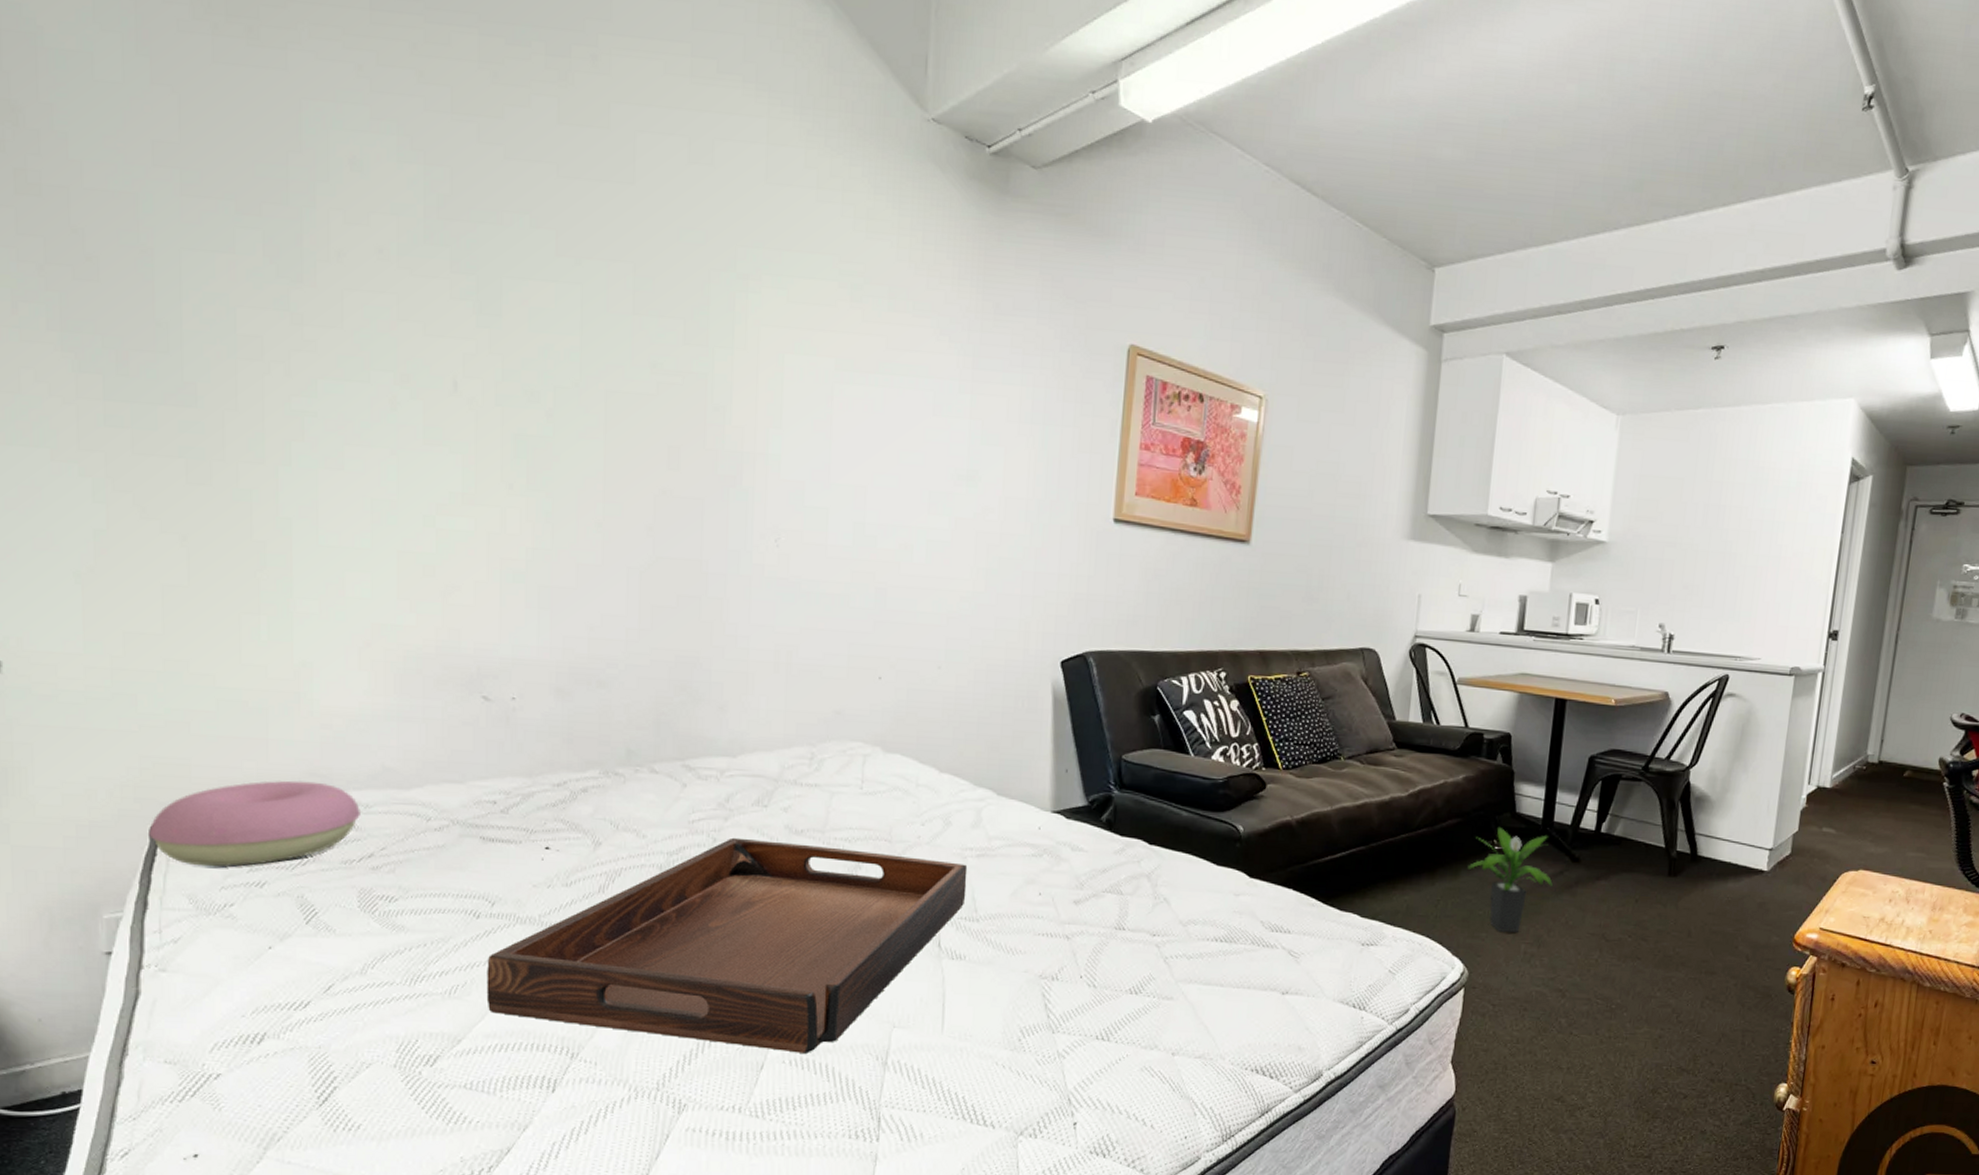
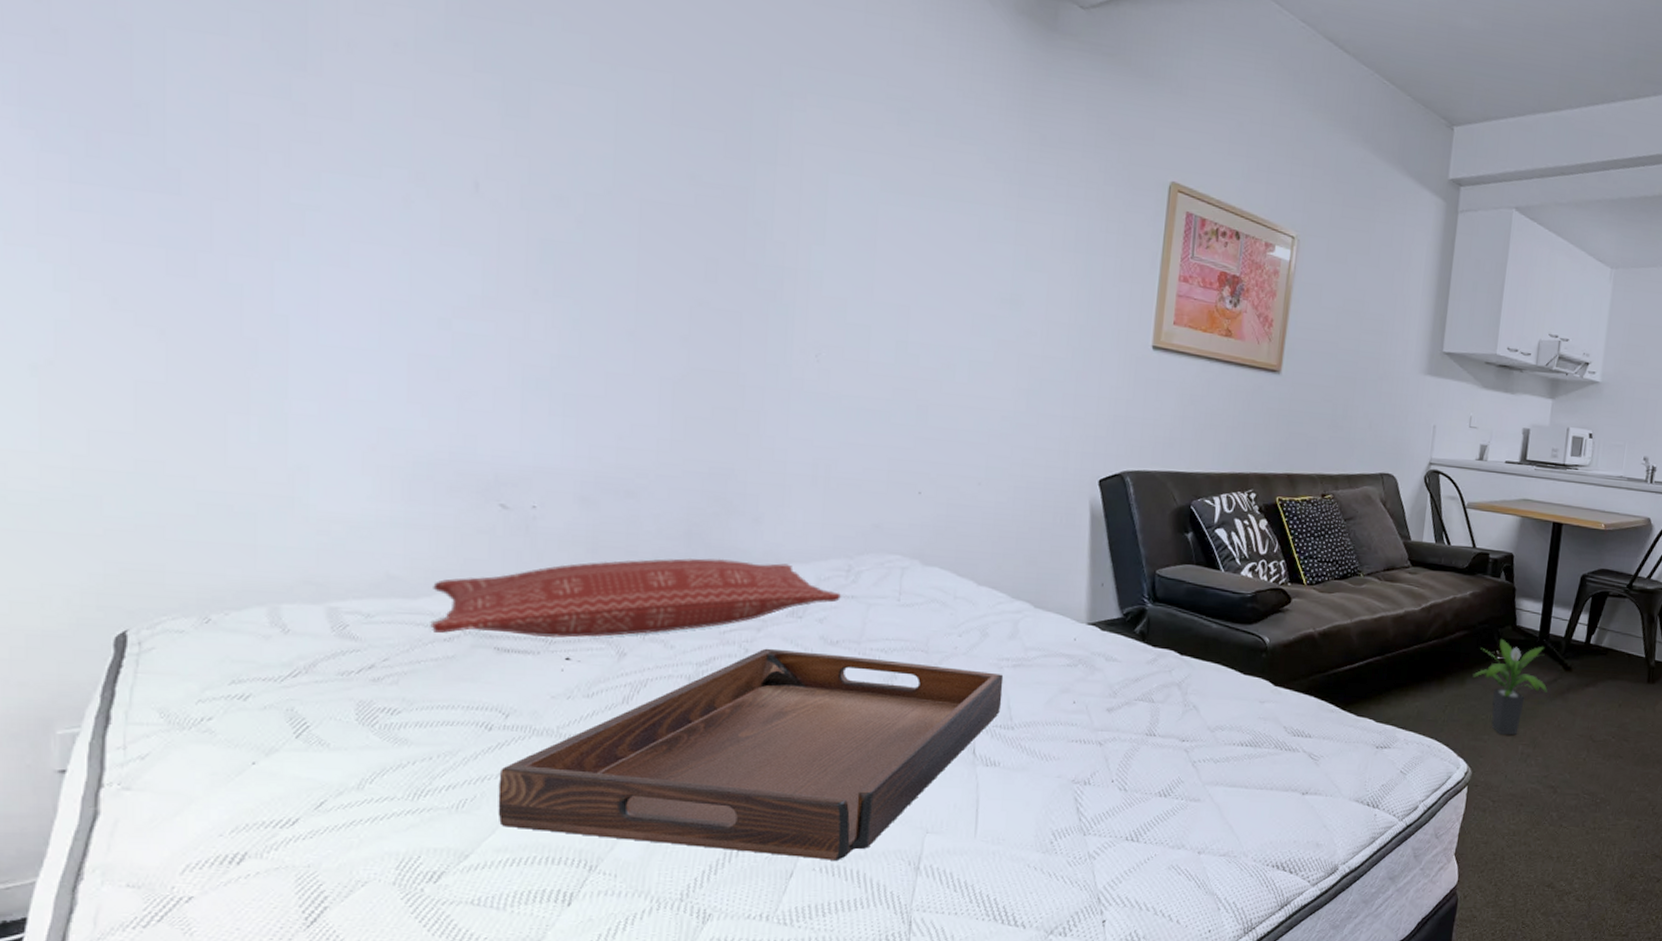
cushion: present [149,780,360,868] -> none [113,588,361,680]
pillow: none [422,747,806,828] -> present [430,558,842,638]

